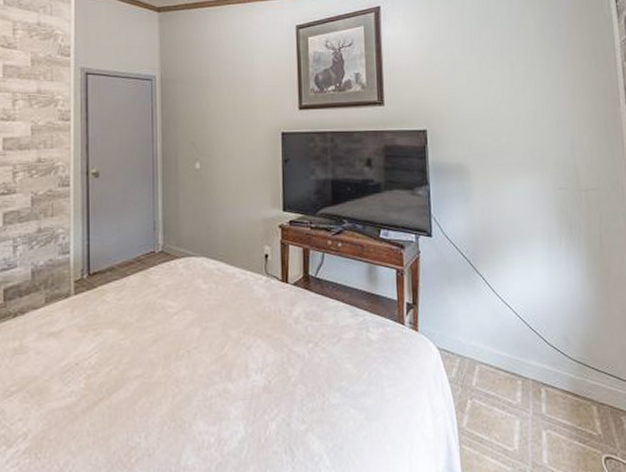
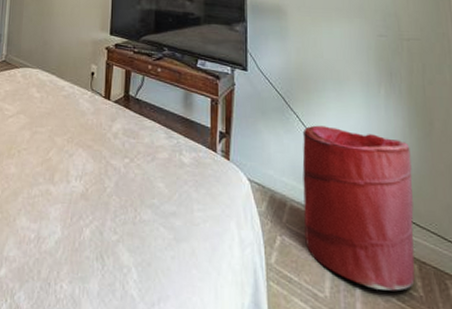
laundry hamper: none [489,285,594,436] -> present [302,125,415,291]

